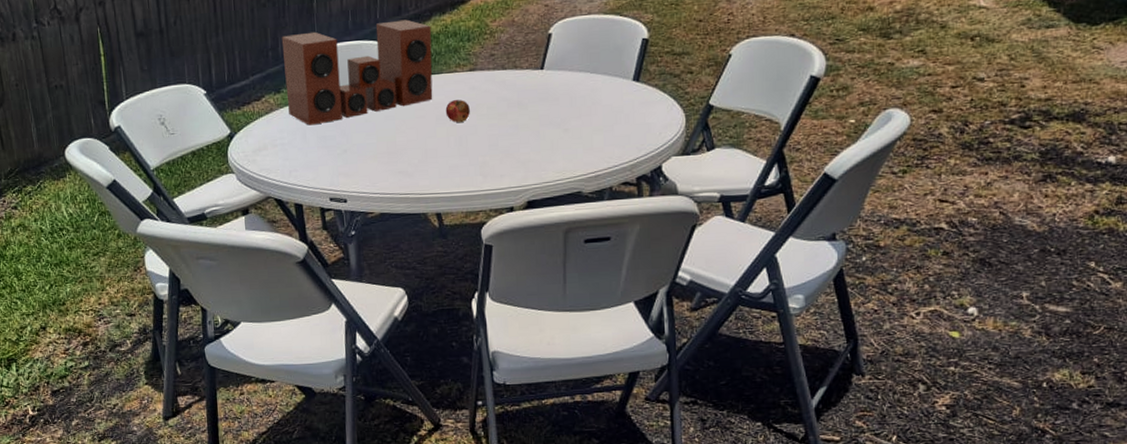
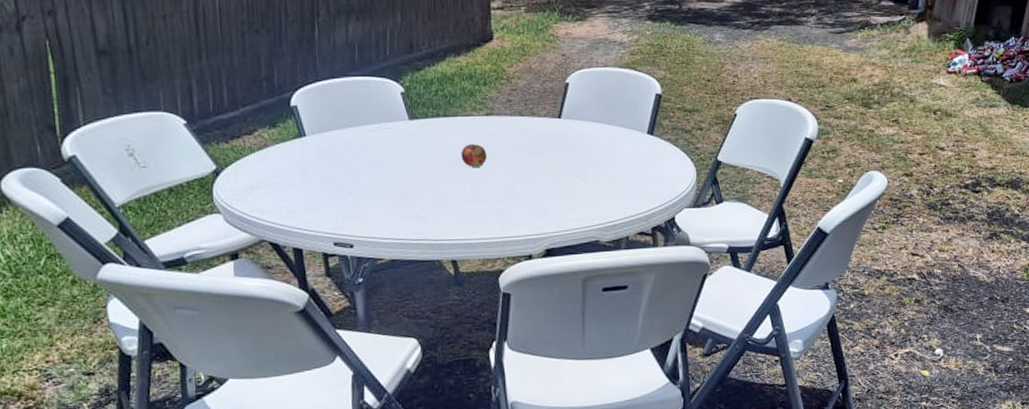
speaker: present [281,19,433,126] -> none [277,58,448,164]

